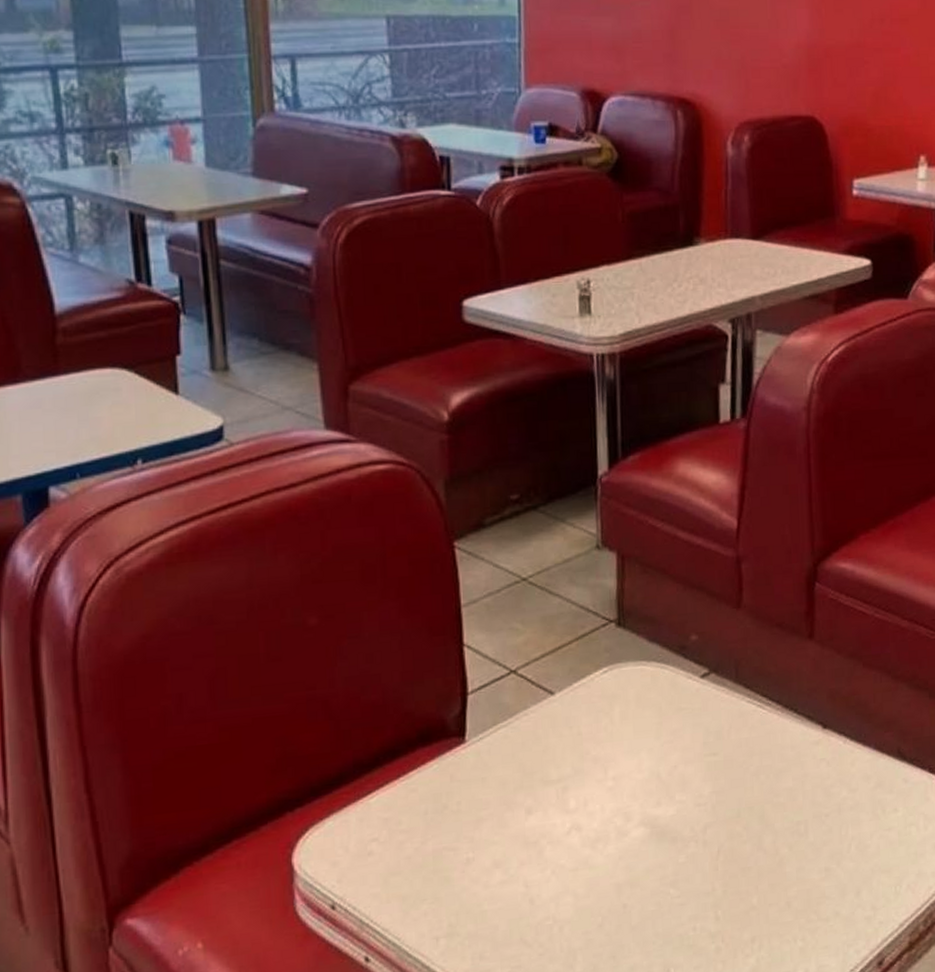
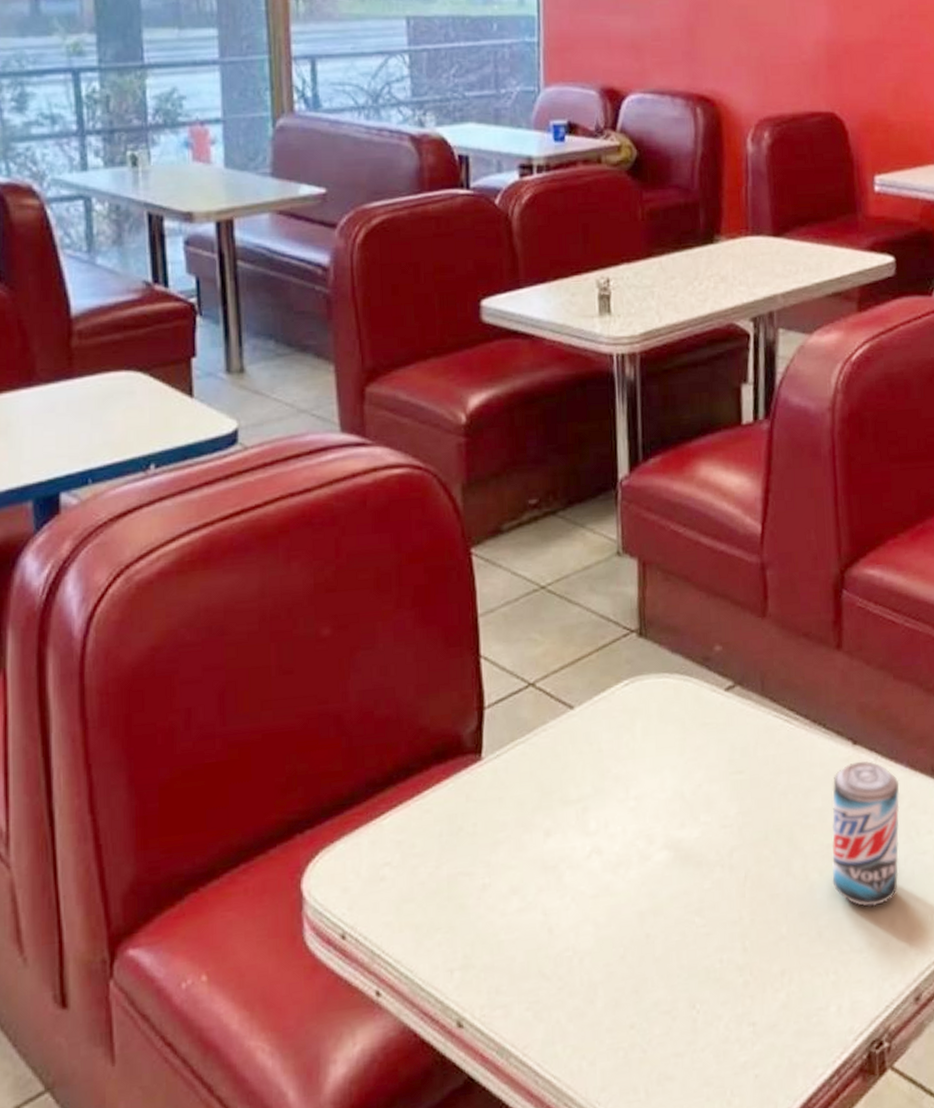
beer can: none [801,744,867,879] -> present [832,761,900,907]

